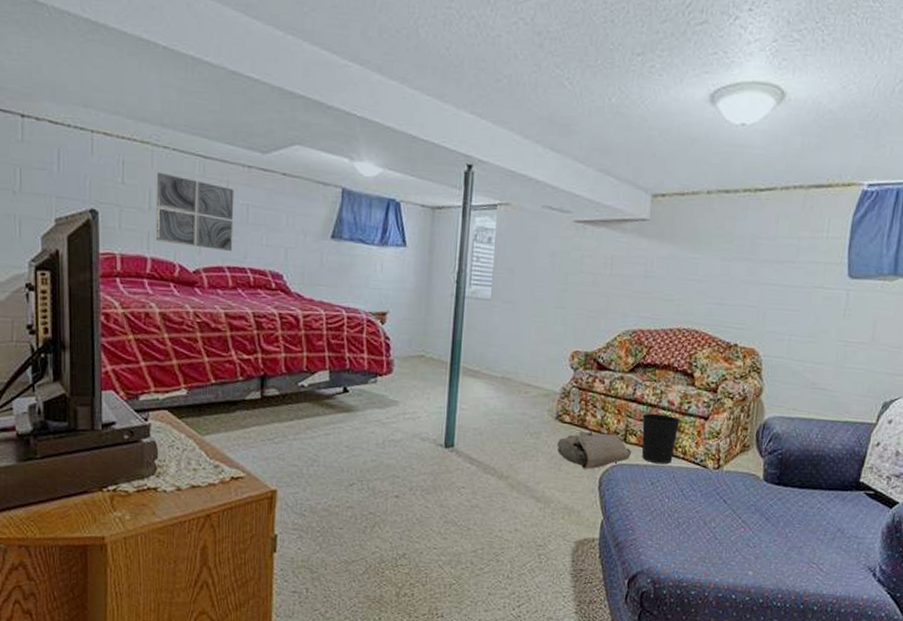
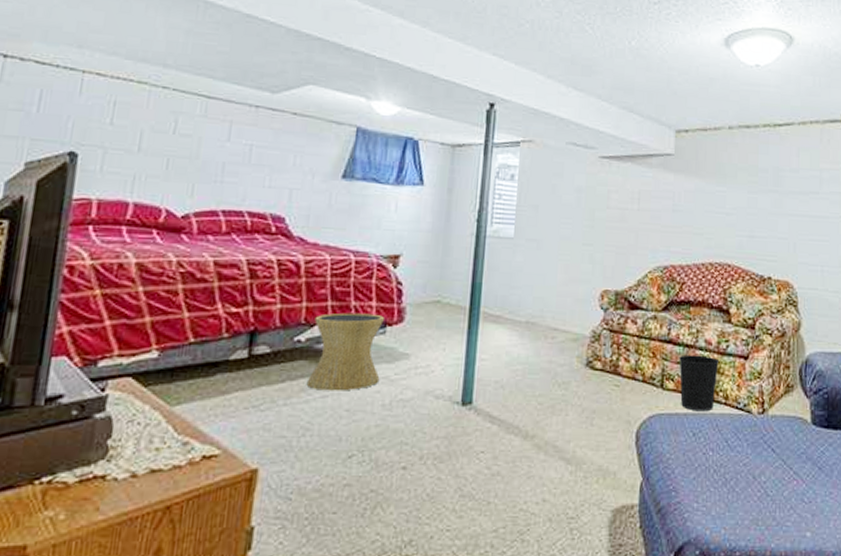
wall art: present [155,172,234,251] -> none [141,112,238,193]
side table: none [311,362,375,431] -> present [306,312,384,391]
bag: present [557,431,632,469] -> none [588,377,670,422]

